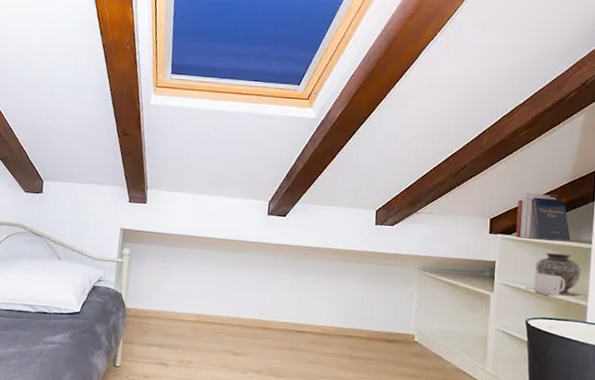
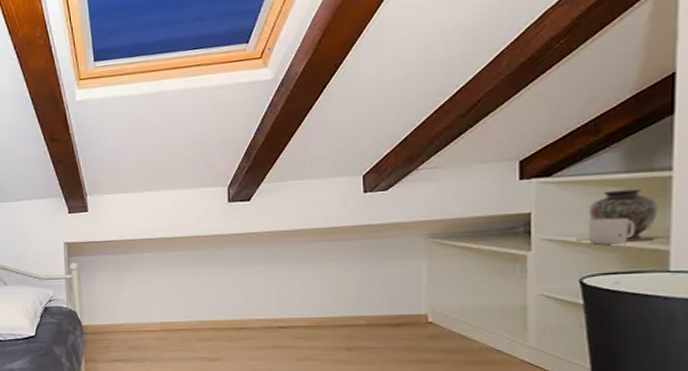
books: present [515,192,571,242] -> none [557,115,640,179]

